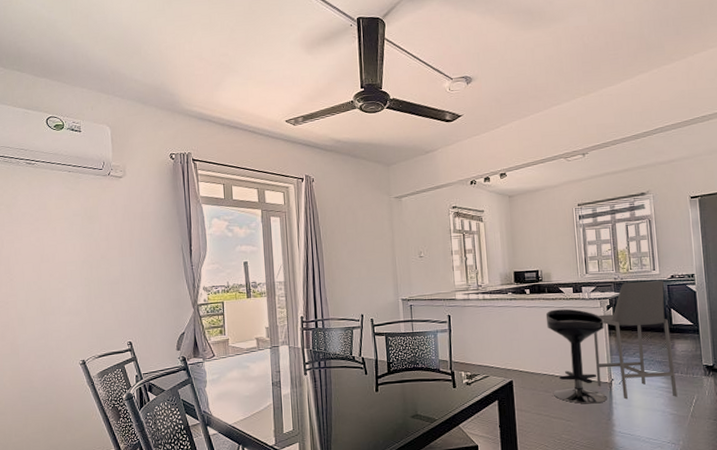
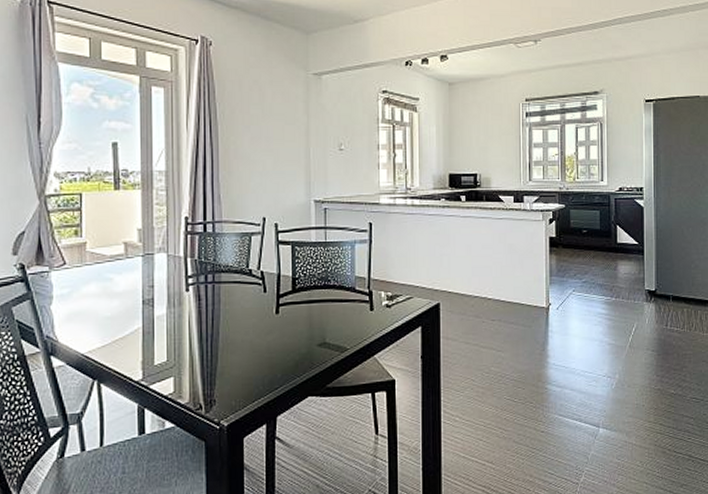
bar stool: present [545,308,607,404] -> none [482,220,545,332]
bar stool: present [593,281,678,400] -> none [532,193,617,327]

